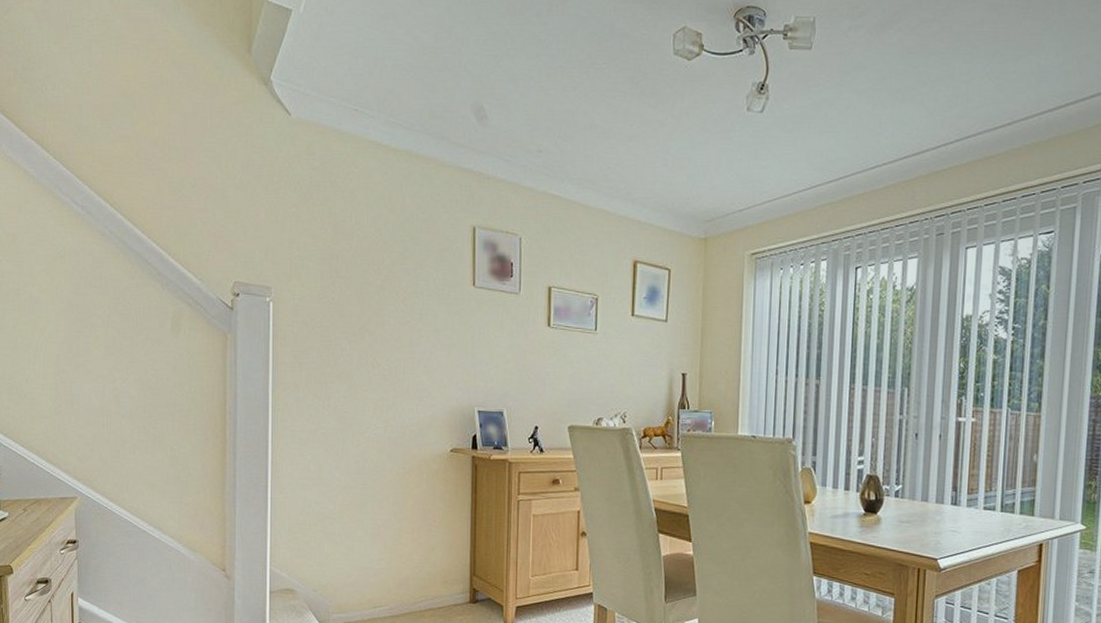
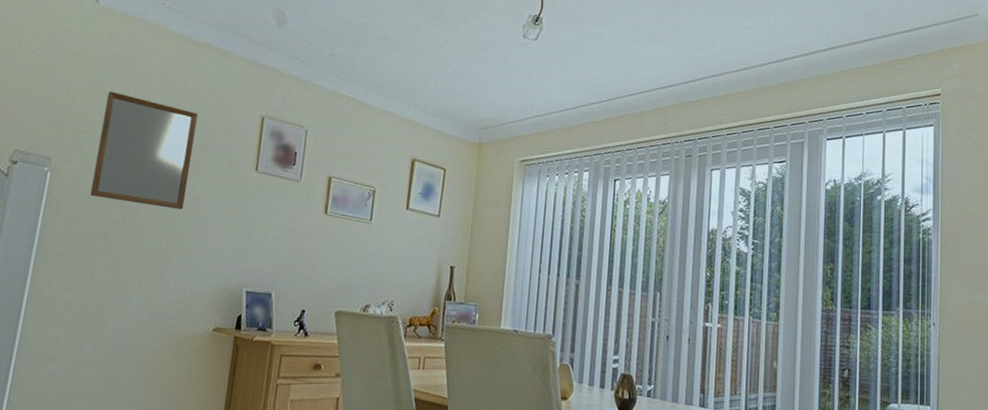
home mirror: none [314,212,408,332] -> present [90,91,198,210]

